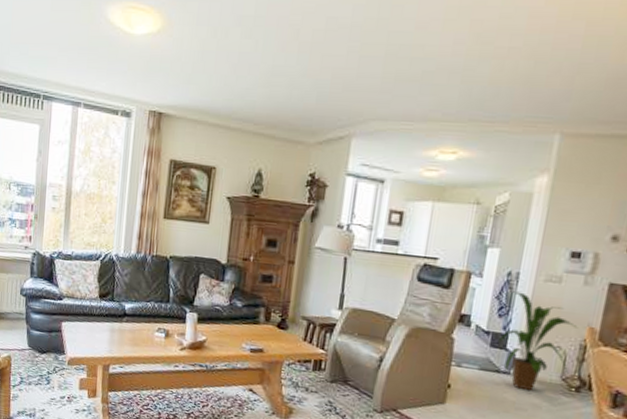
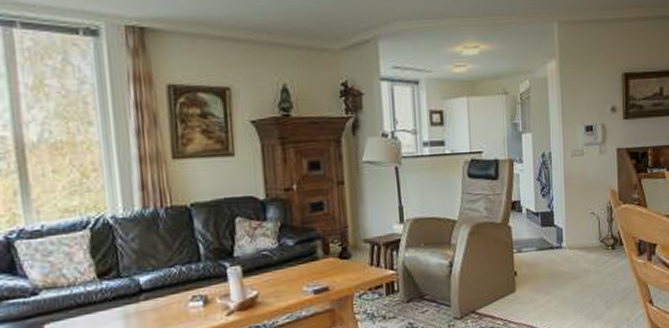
house plant: present [497,291,578,392] -> none [546,170,604,259]

